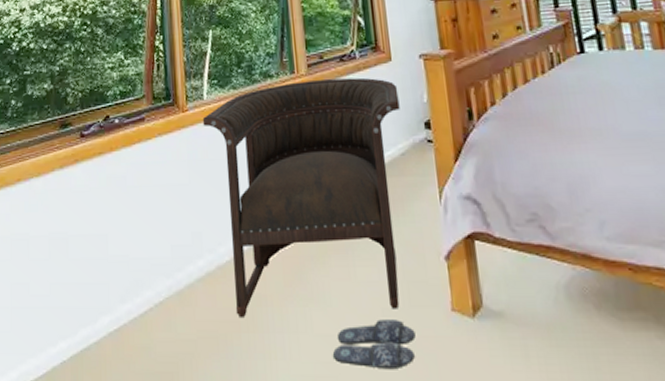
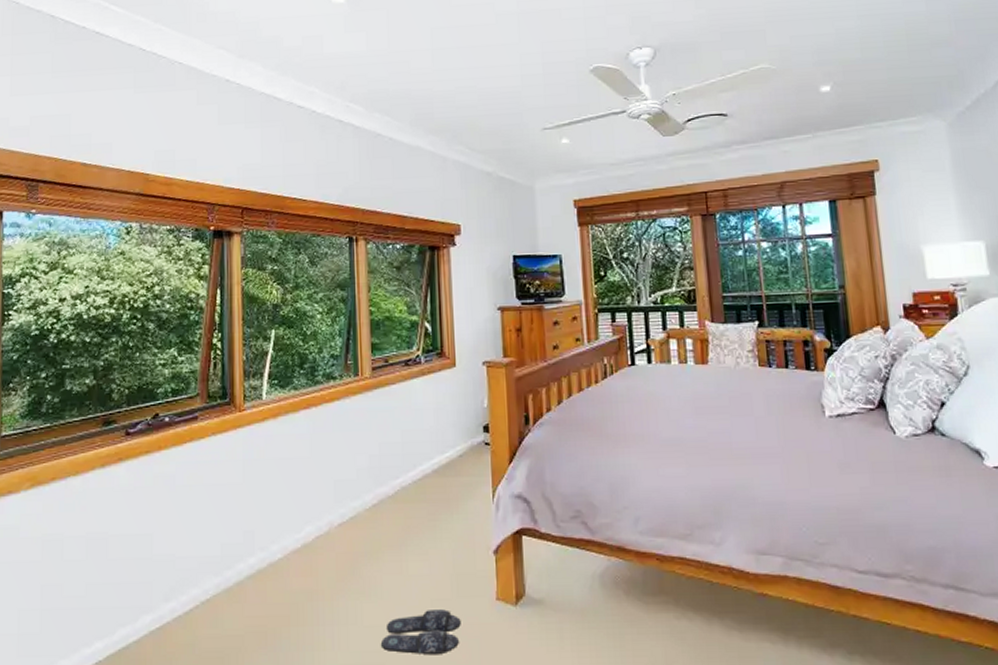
armchair: present [202,77,400,317] -> none [260,382,461,612]

